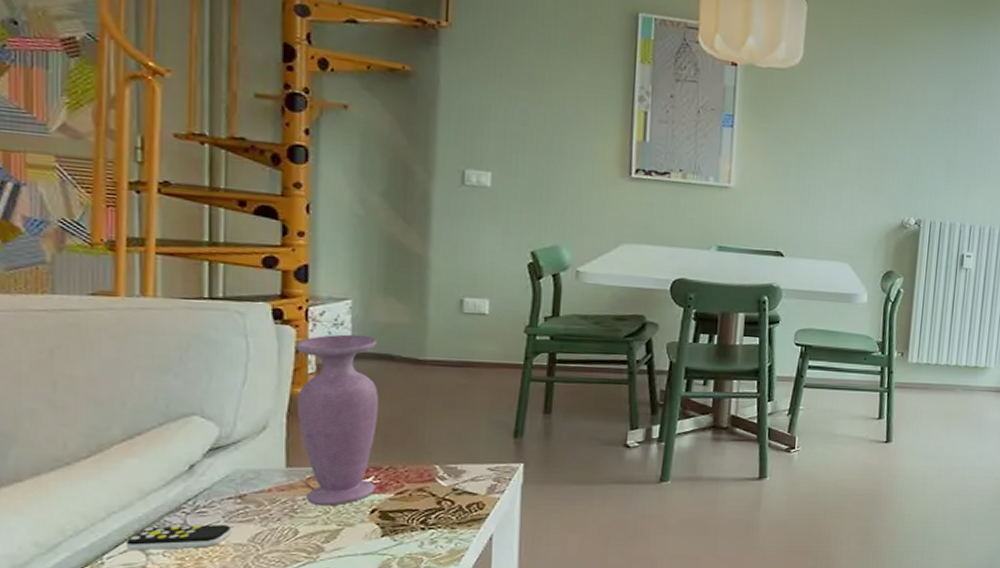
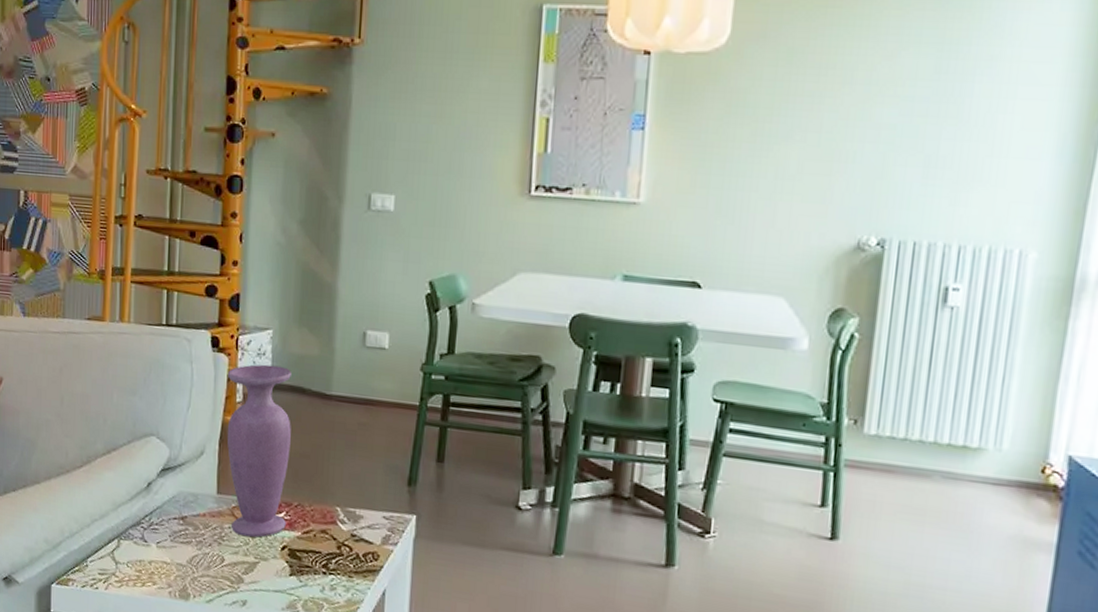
remote control: present [125,525,232,551] -> none [102,538,175,563]

